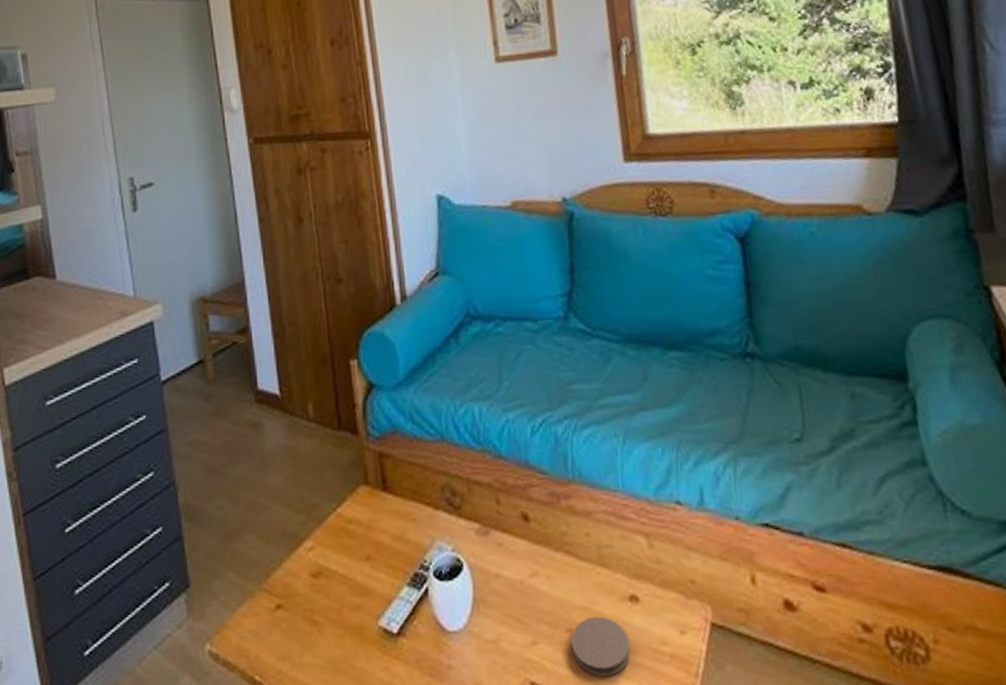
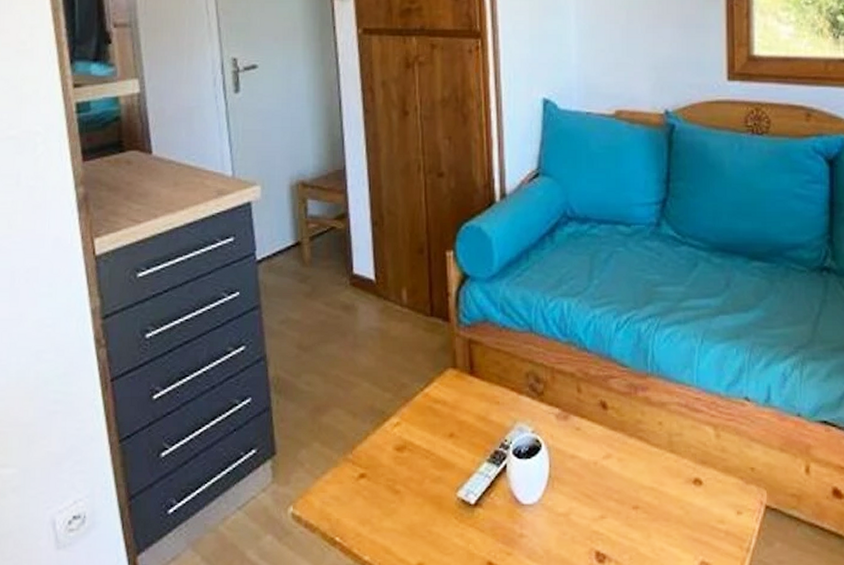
coaster: present [571,616,631,677] -> none [636,496,690,548]

